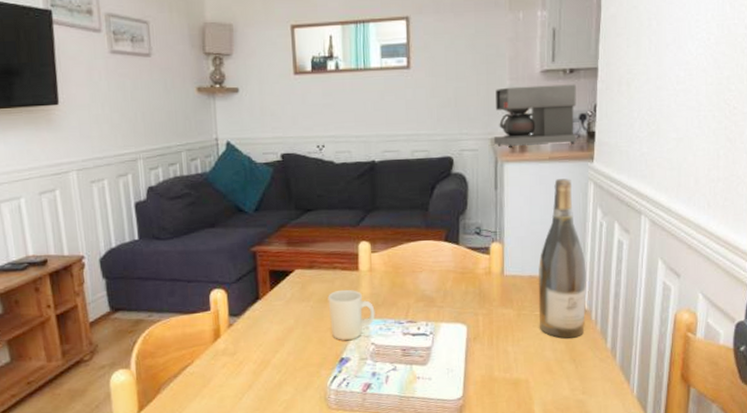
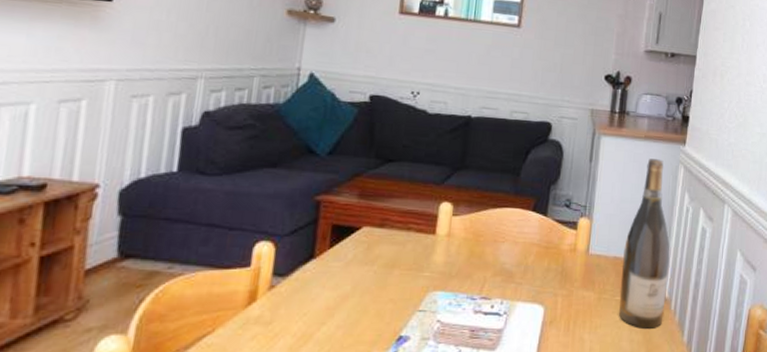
mug: present [328,289,375,341] -> none [393,254,447,316]
coffee maker: present [493,84,577,149] -> none [593,61,676,126]

